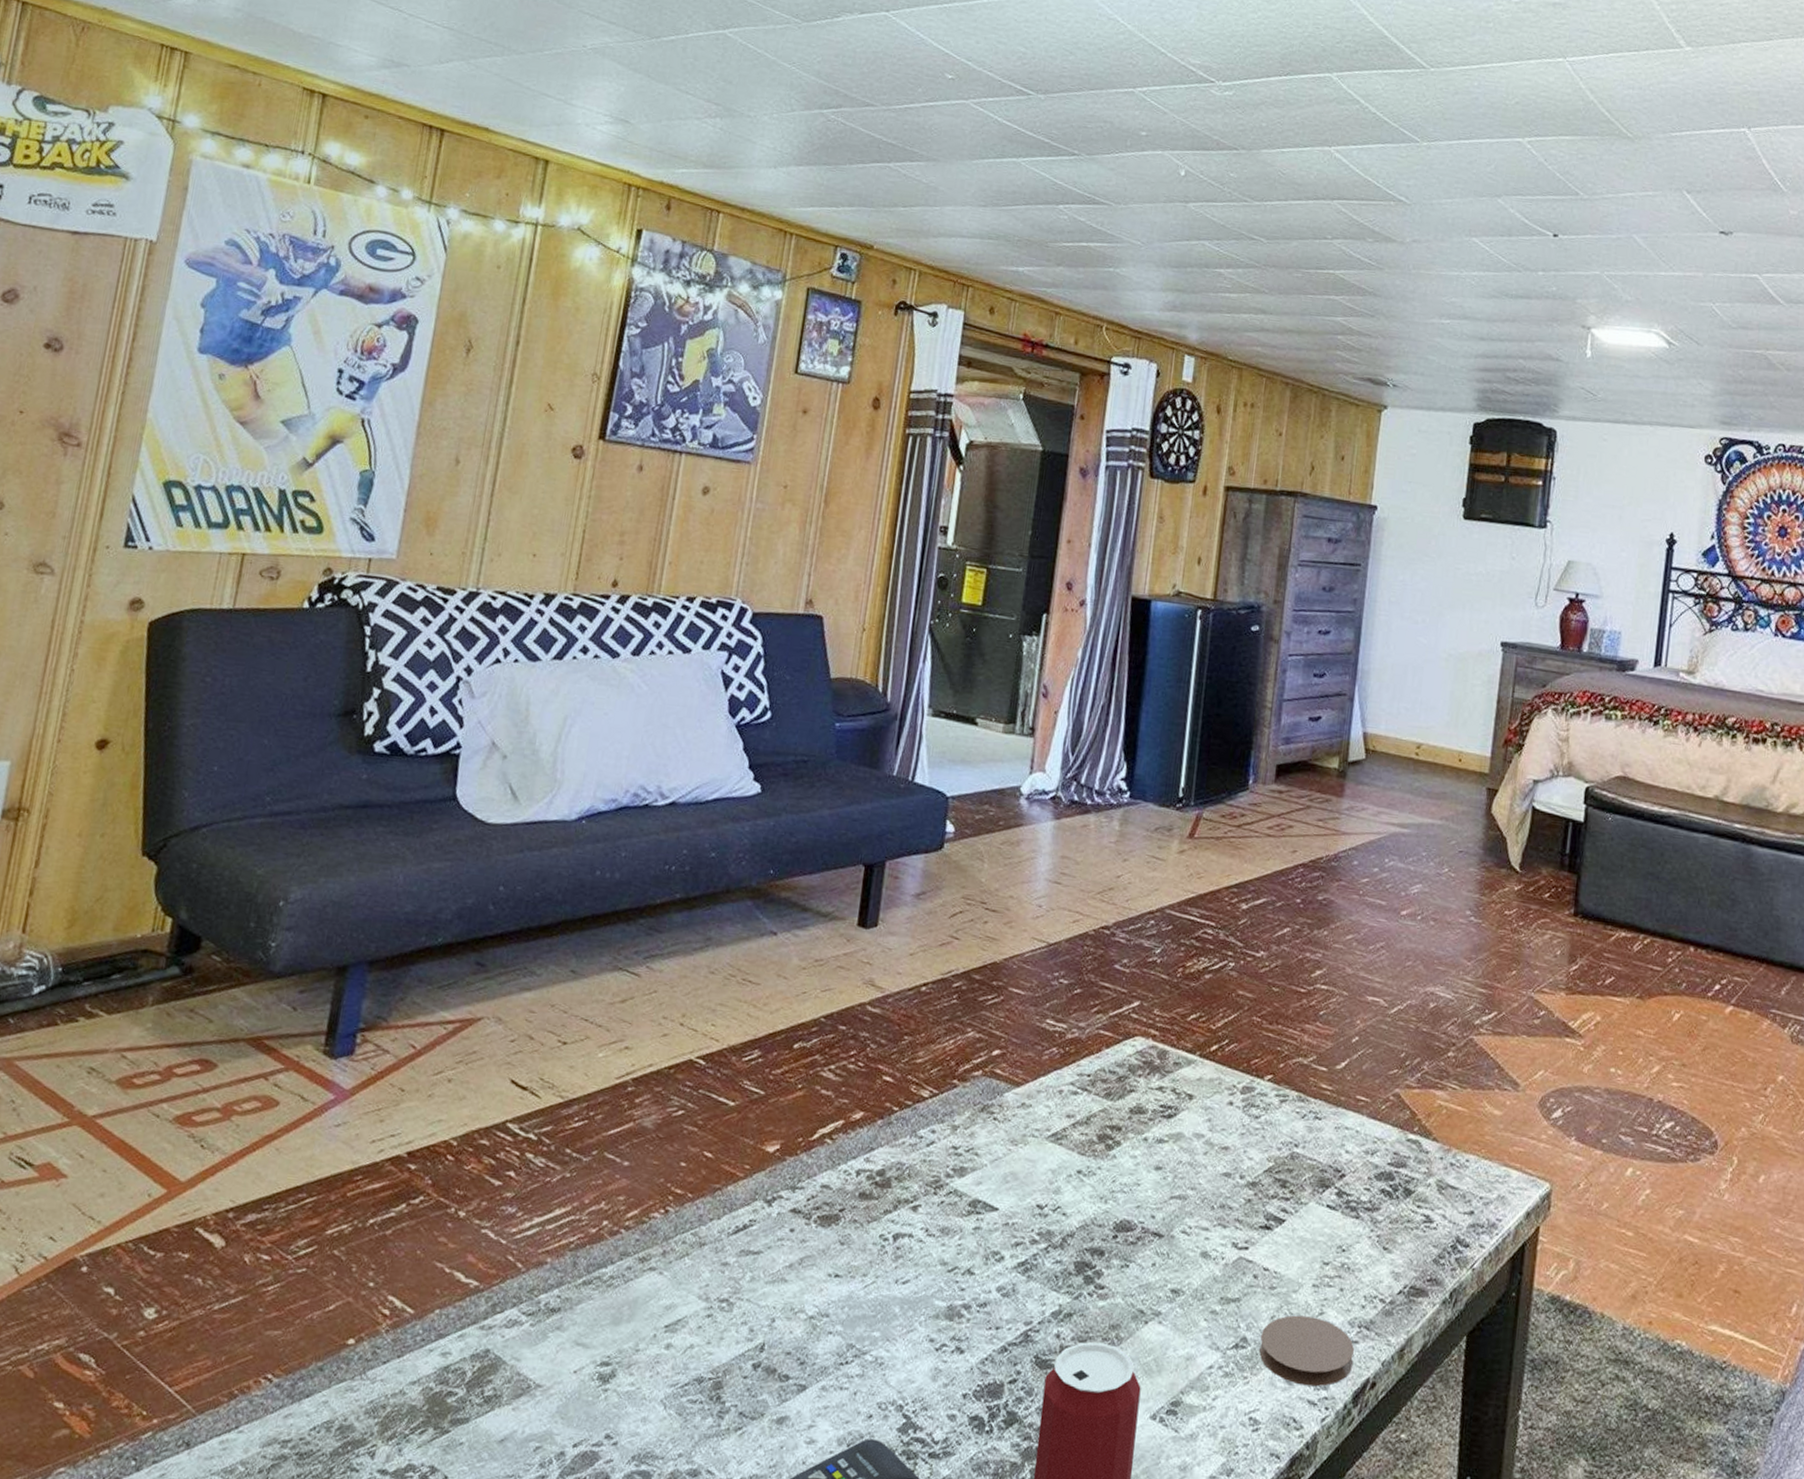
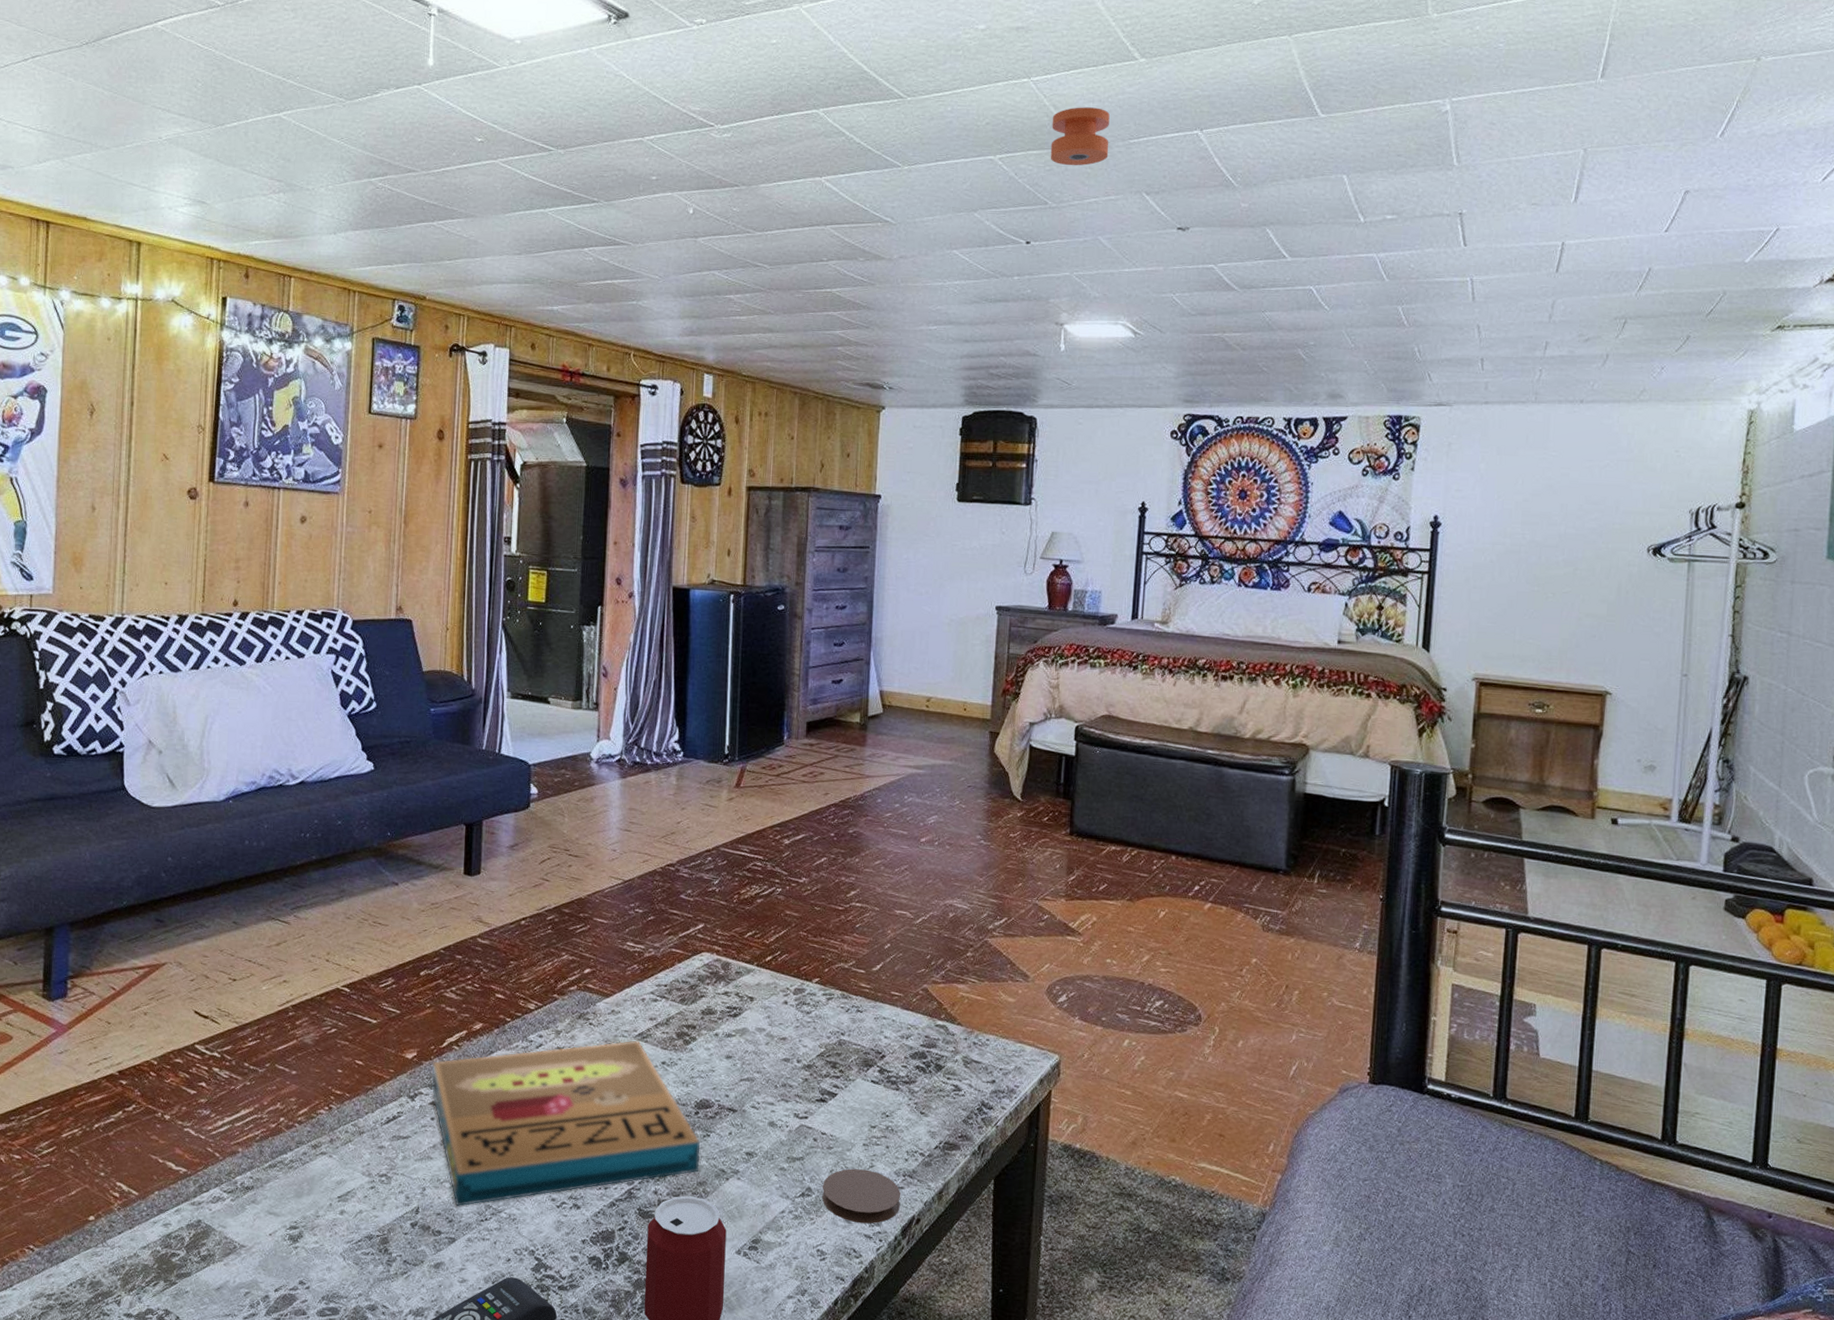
pizza box: none [794,1142,1117,1345] -> present [432,1040,701,1207]
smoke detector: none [1583,93,1651,157] -> present [1050,107,1110,166]

